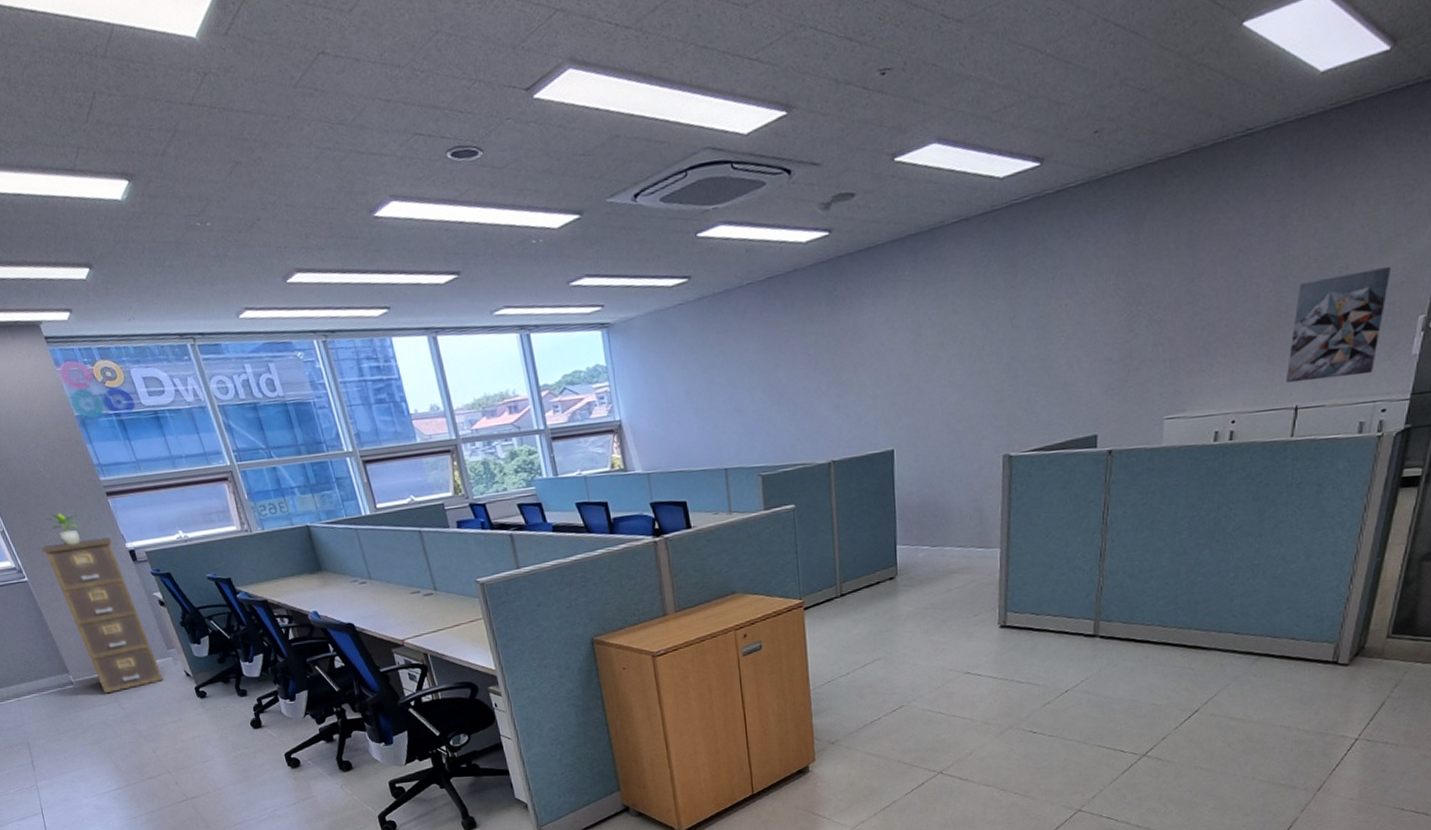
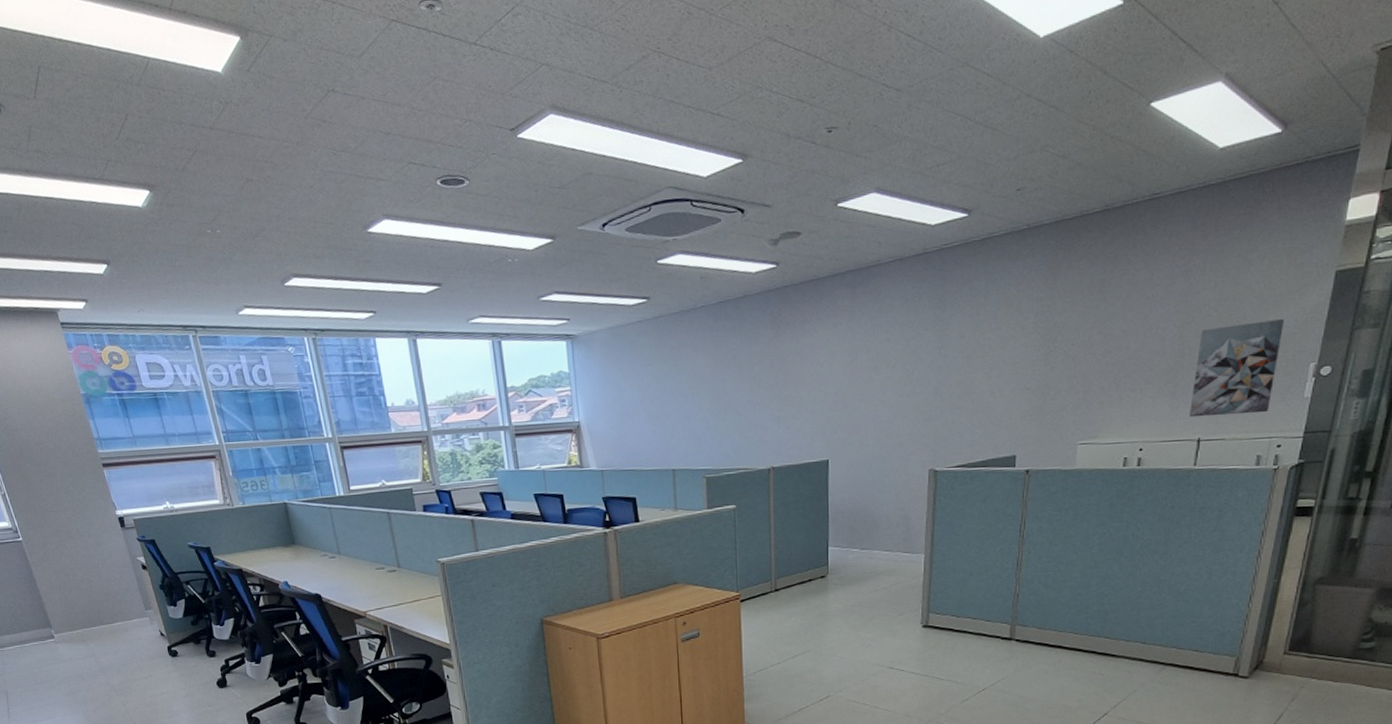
filing cabinet: present [40,537,164,694] -> none [37,504,139,649]
potted plant: present [44,512,80,546] -> none [43,479,74,511]

